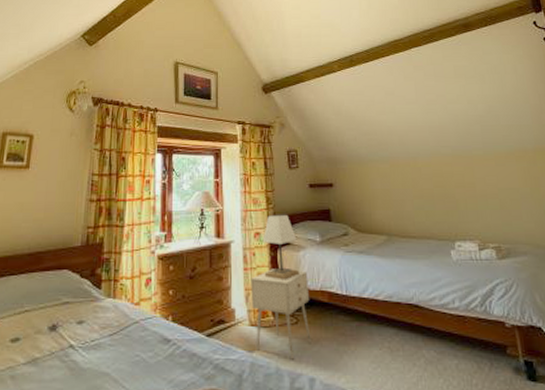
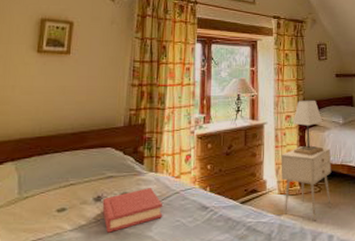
hardback book: none [57,316,121,368] -> present [102,188,163,233]

